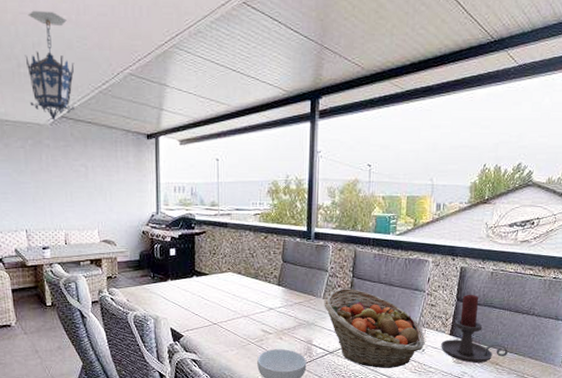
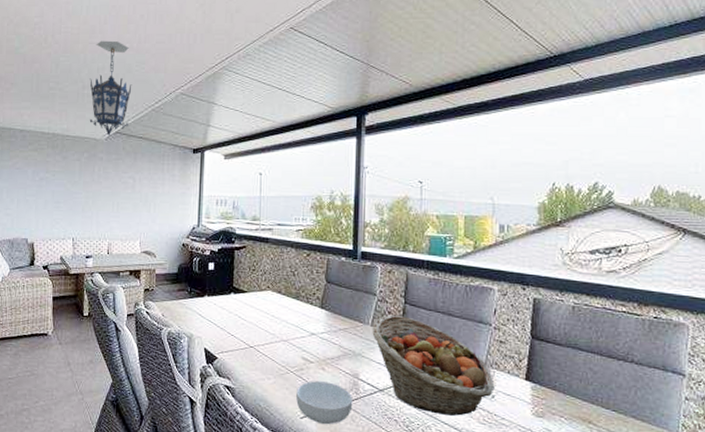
candle holder: present [441,294,508,363] -> none [515,331,603,419]

